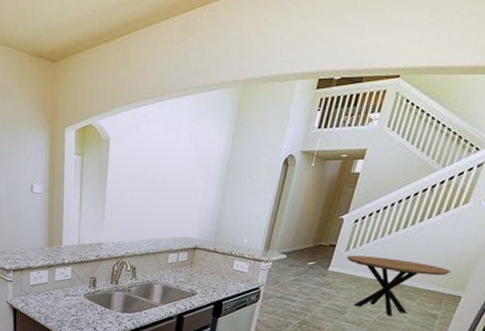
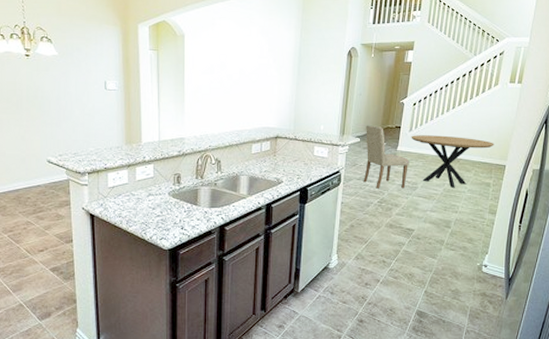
dining chair: none [284,241,341,312] -> present [363,125,409,189]

